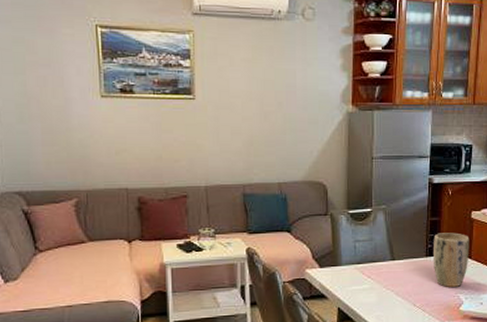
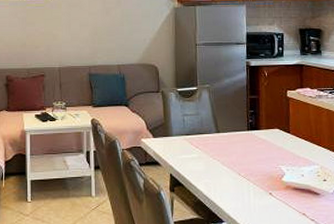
plant pot: present [432,232,469,287] -> none [253,109,288,159]

